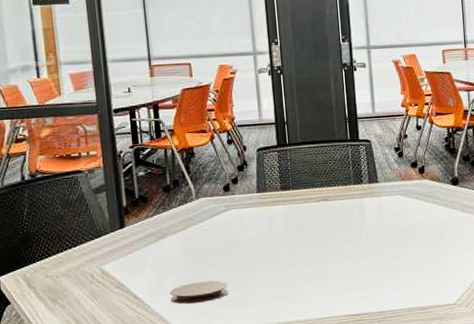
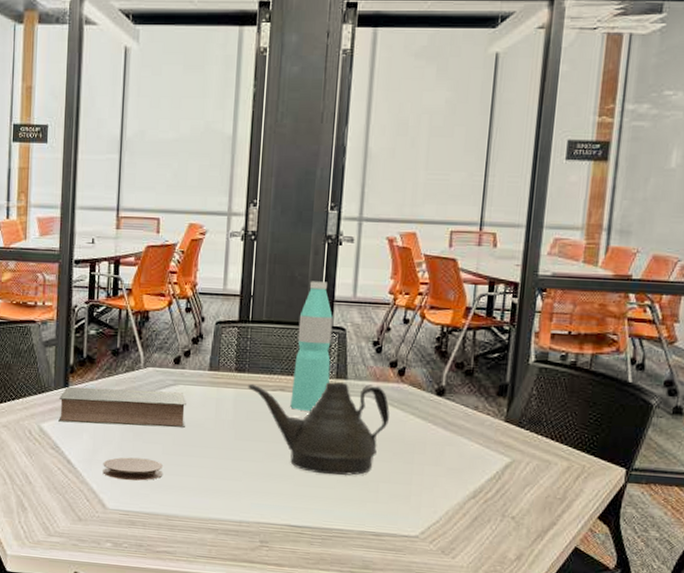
book: none [117,215,243,261] -> present [58,386,186,428]
teapot: none [294,184,418,267] -> present [248,382,390,476]
water bottle: none [329,103,364,215] -> present [290,281,333,411]

